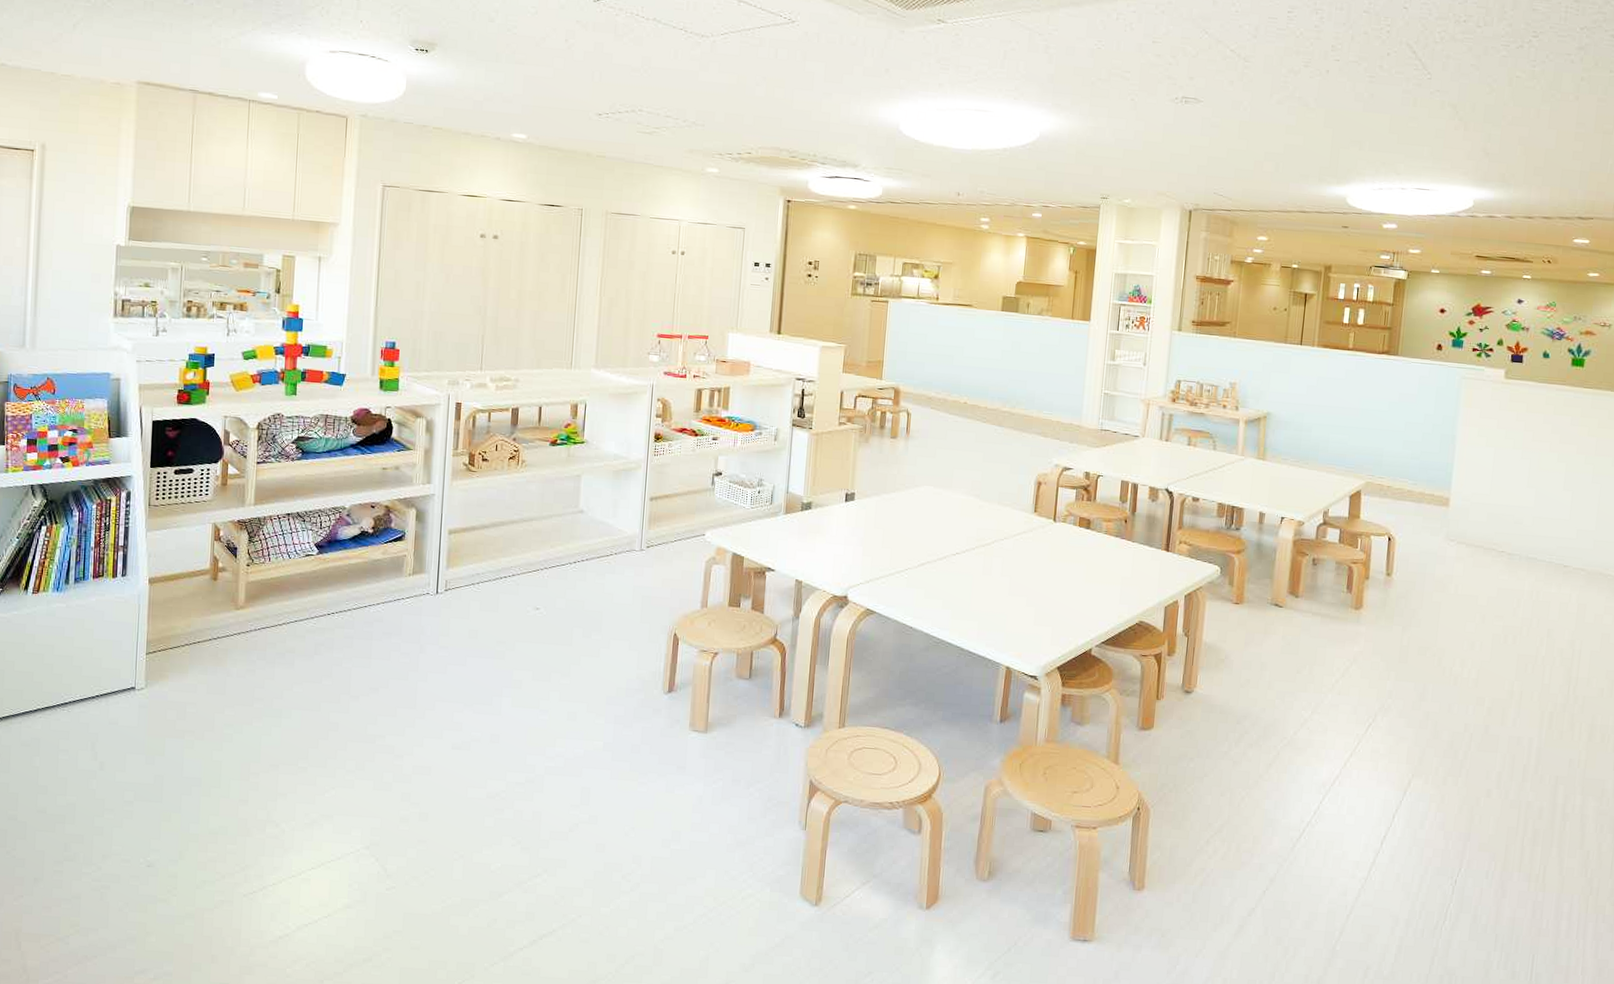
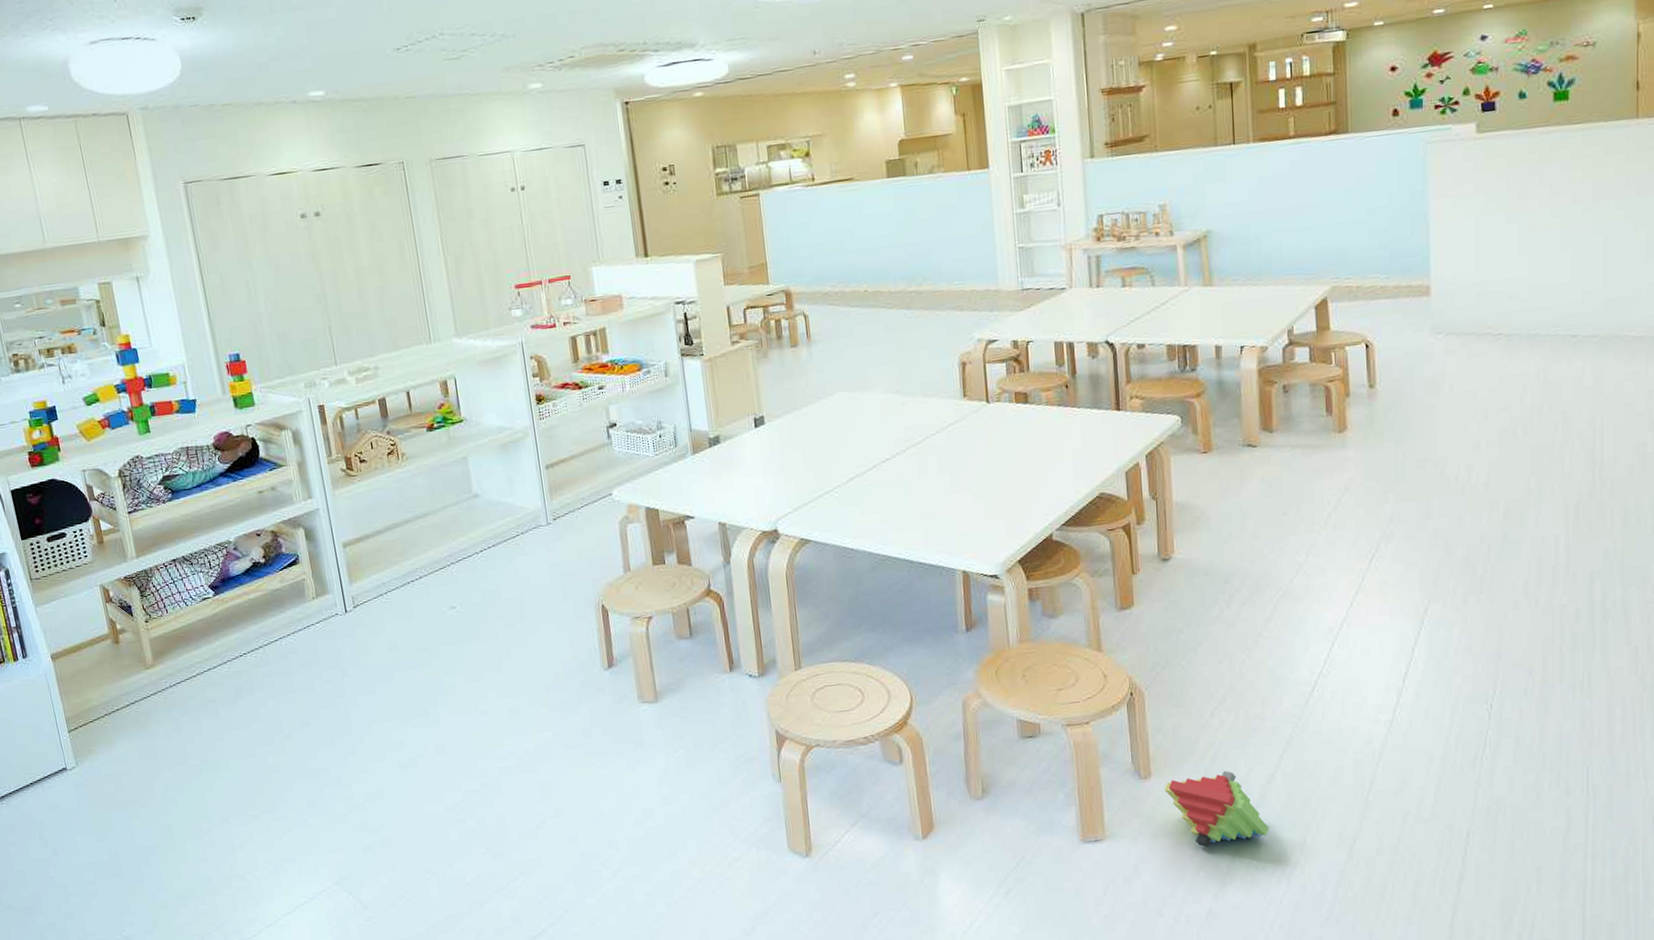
stacking toy: none [1154,896,1243,966] -> present [1164,771,1269,848]

